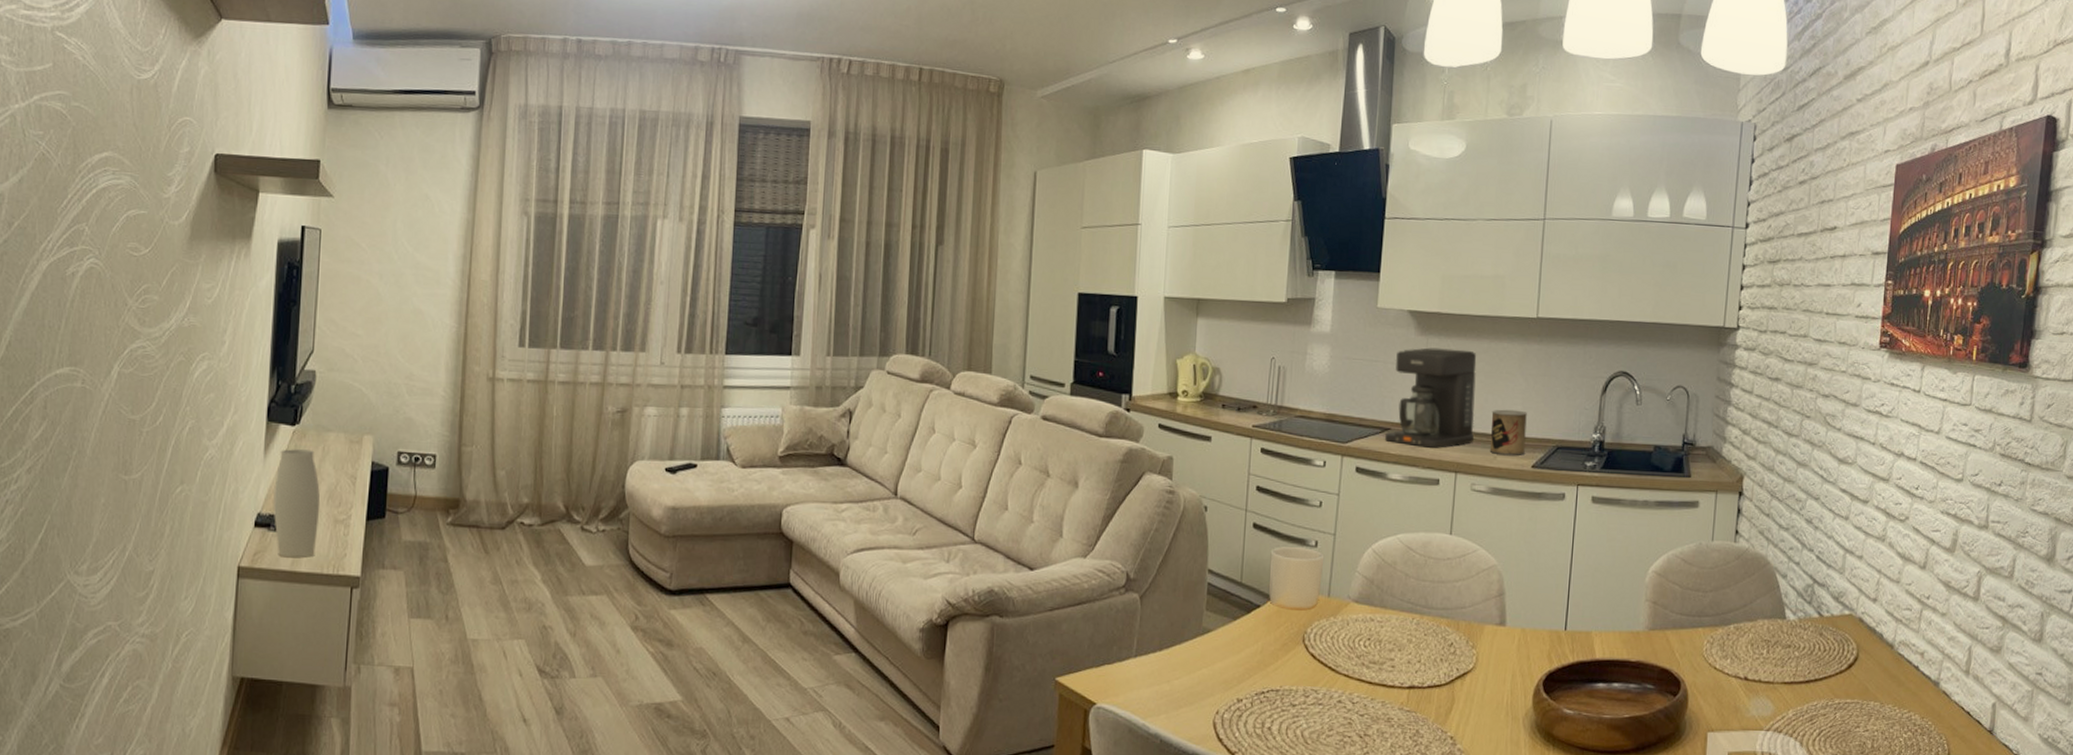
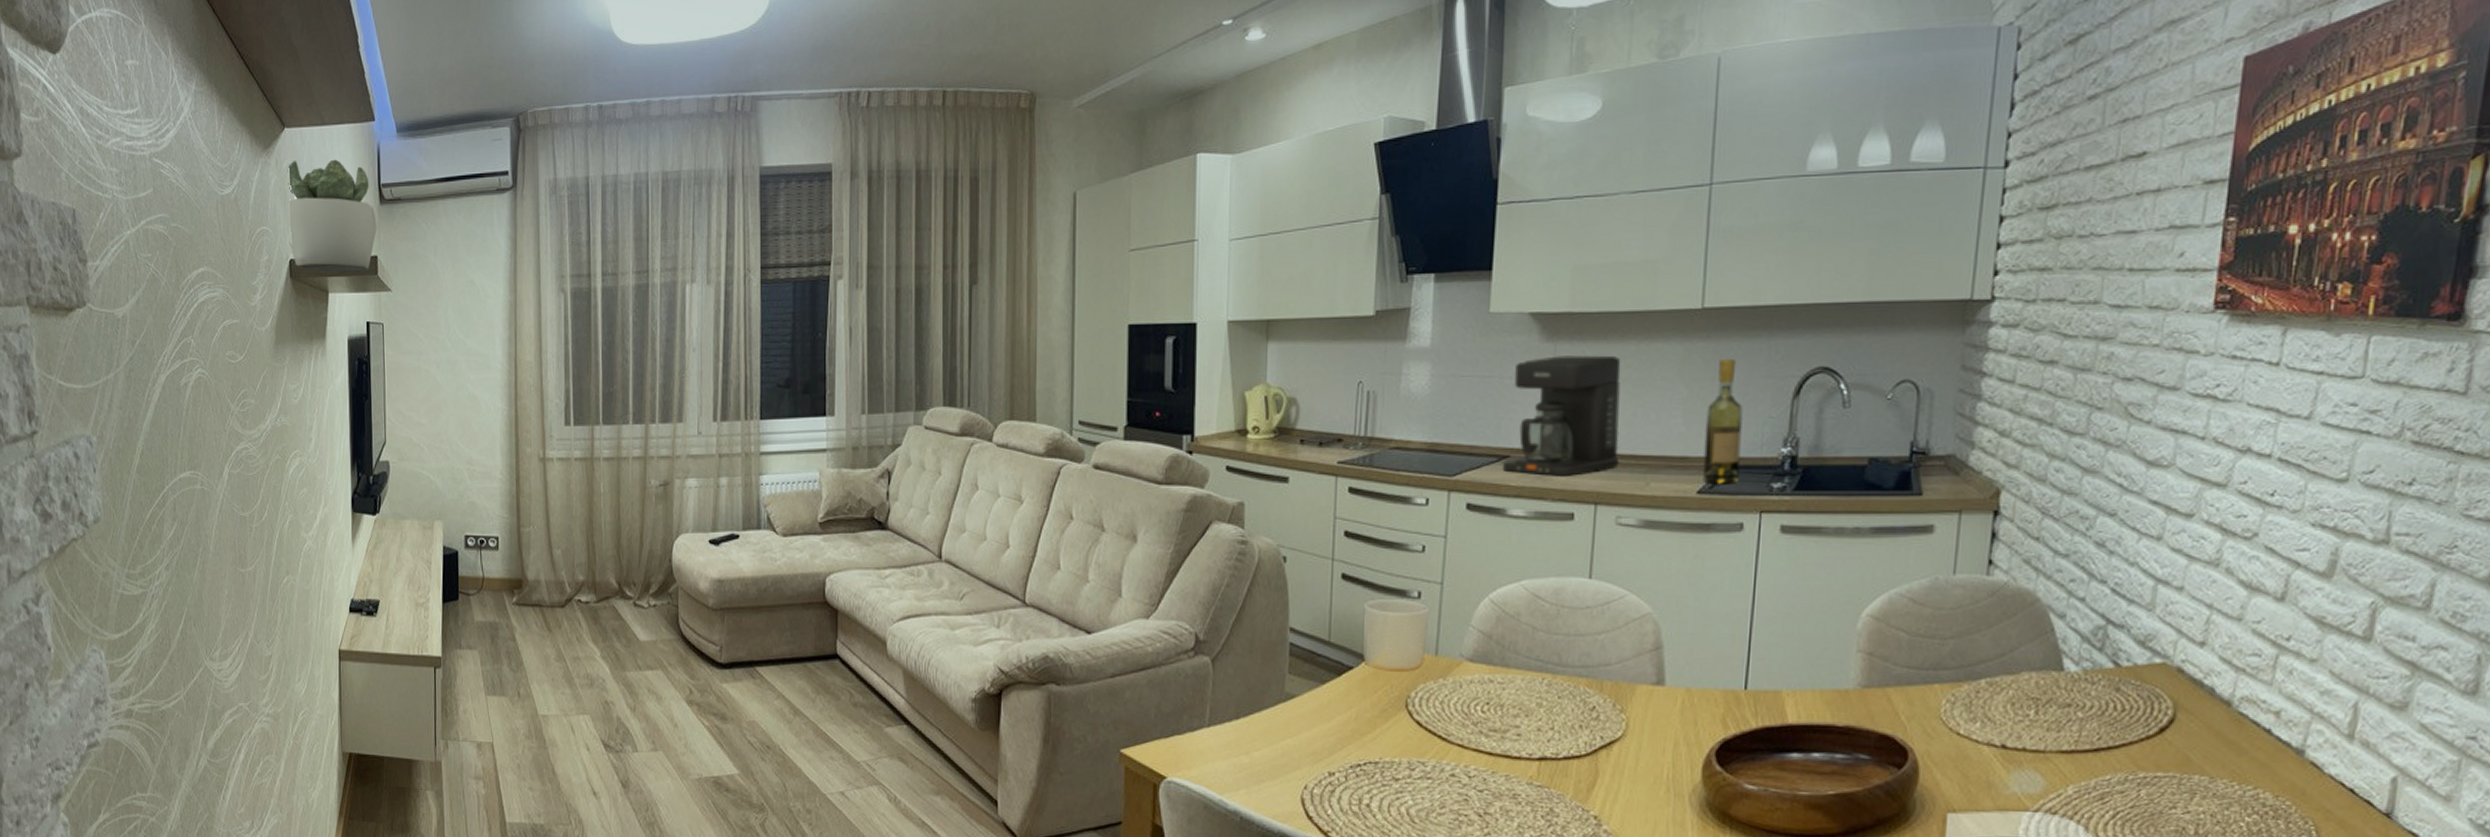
succulent plant: none [216,54,322,174] -> present [287,159,377,272]
vase: present [273,449,321,559] -> none [362,537,403,641]
tin can: present [1489,409,1527,455] -> none [1640,424,1690,479]
bottle: none [1536,359,1566,461] -> present [1703,358,1743,484]

